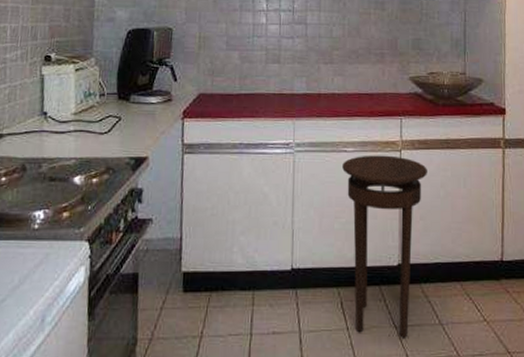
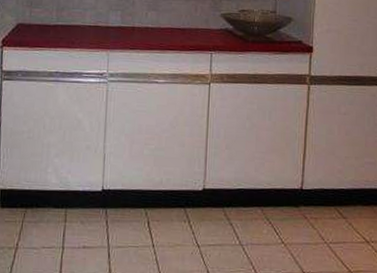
stool: present [342,155,427,338] -> none [153,86,235,256]

